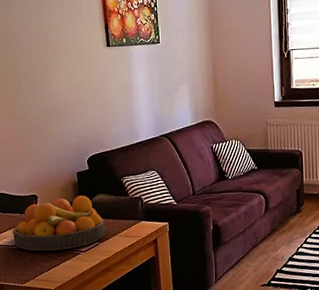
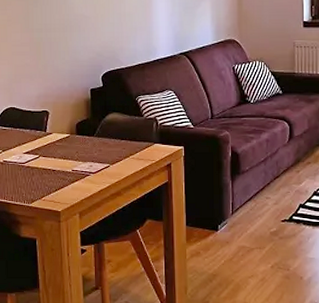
fruit bowl: present [13,195,106,251] -> none [22,114,117,170]

